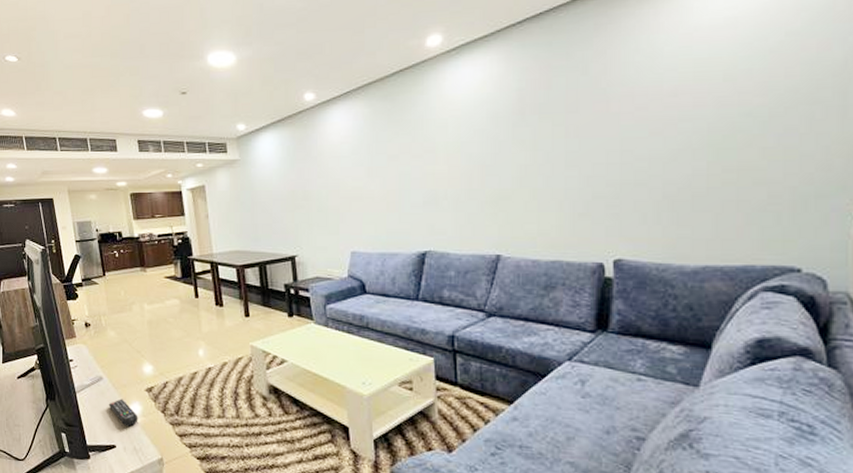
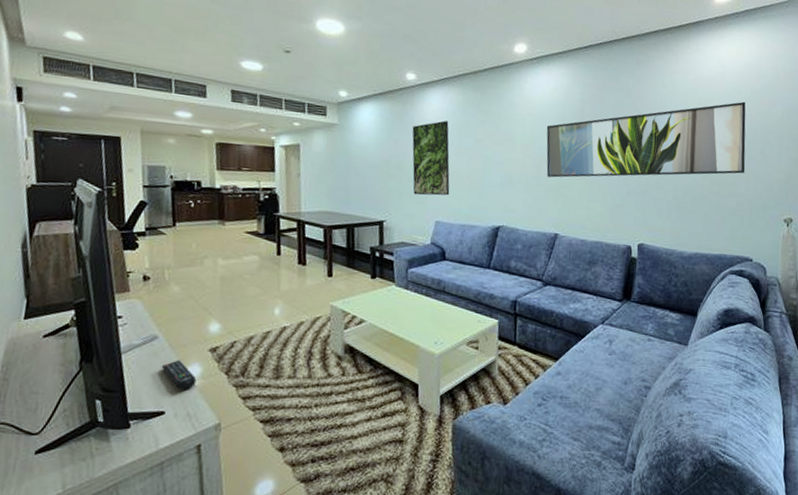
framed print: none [316,140,364,225] -> present [412,121,450,196]
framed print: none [475,50,781,189] -> present [546,101,746,178]

